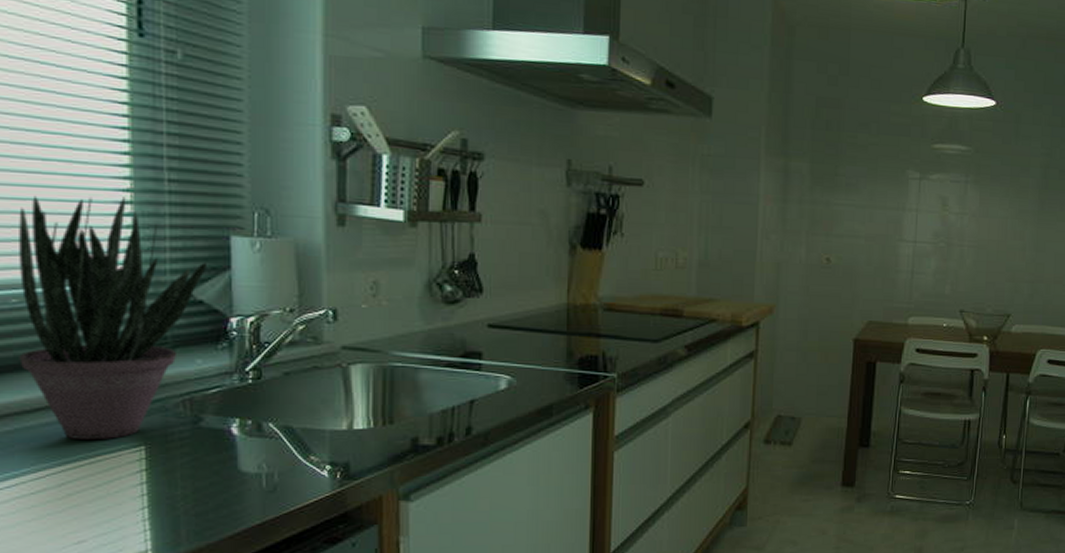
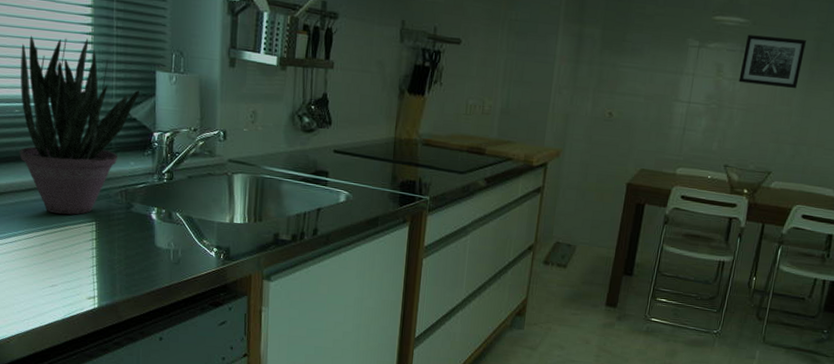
wall art: none [966,163,1032,220] -> present [738,34,806,88]

